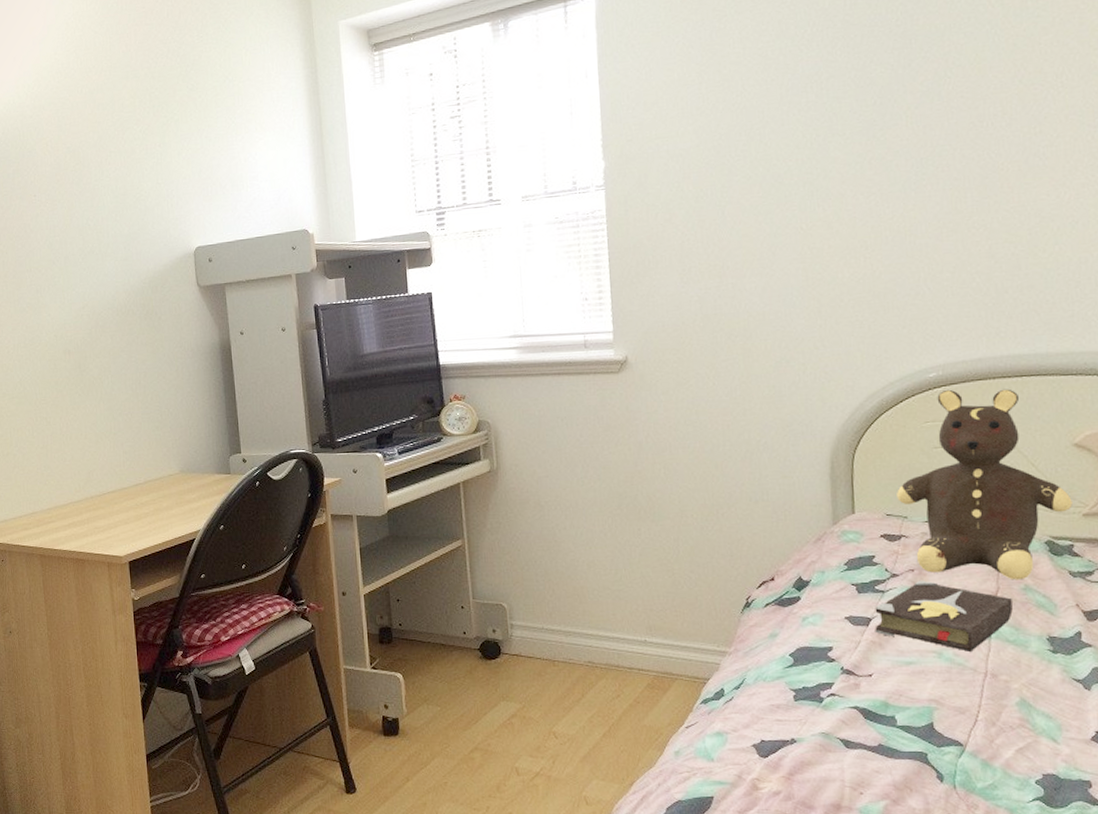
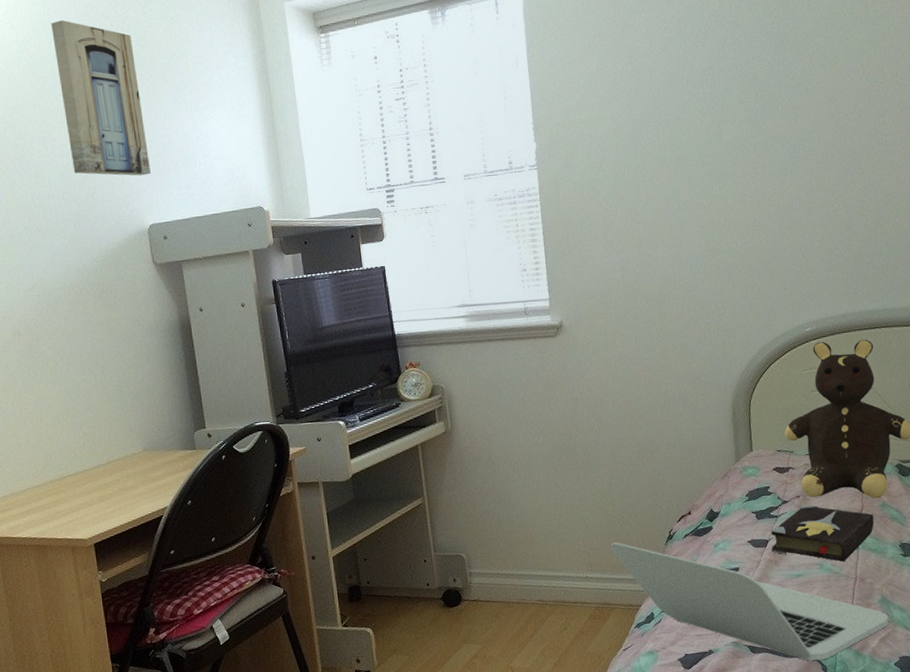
wall art: none [112,48,199,199] -> present [51,20,151,176]
laptop: none [673,605,1030,767] -> present [609,542,889,661]

